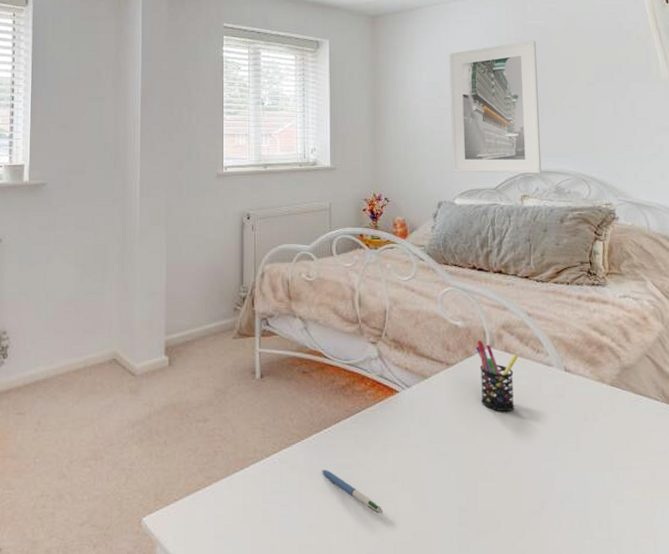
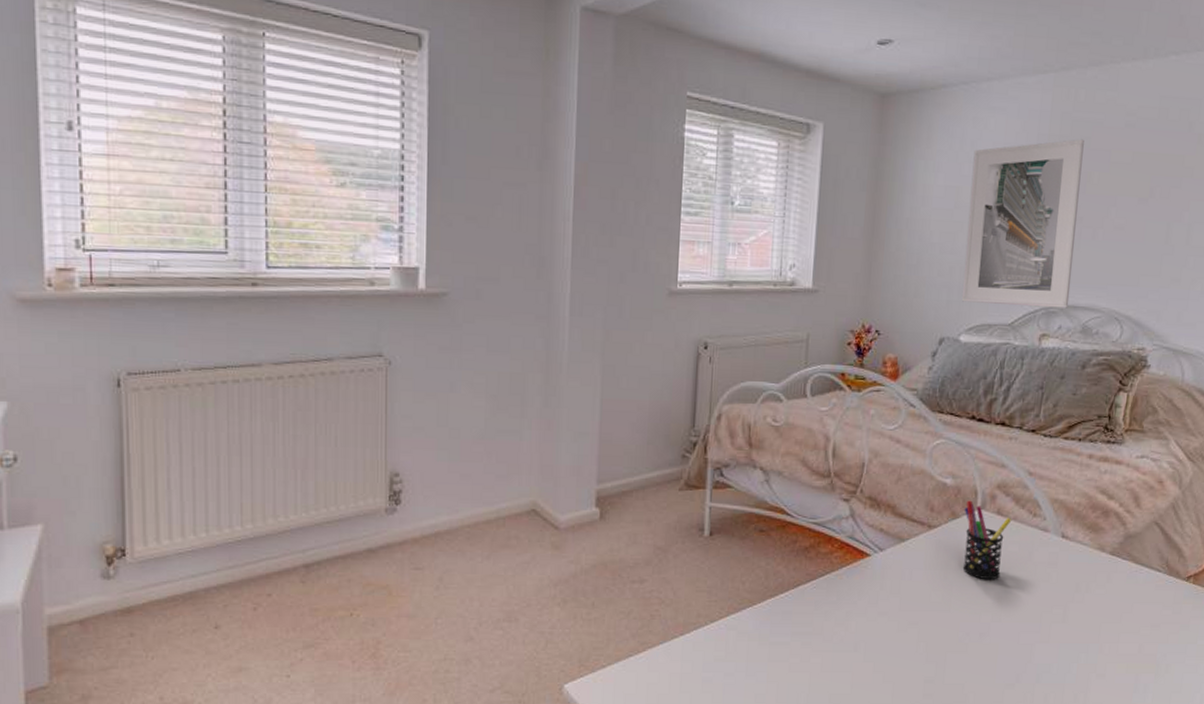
pen: present [321,469,384,514] -> none [773,636,841,684]

